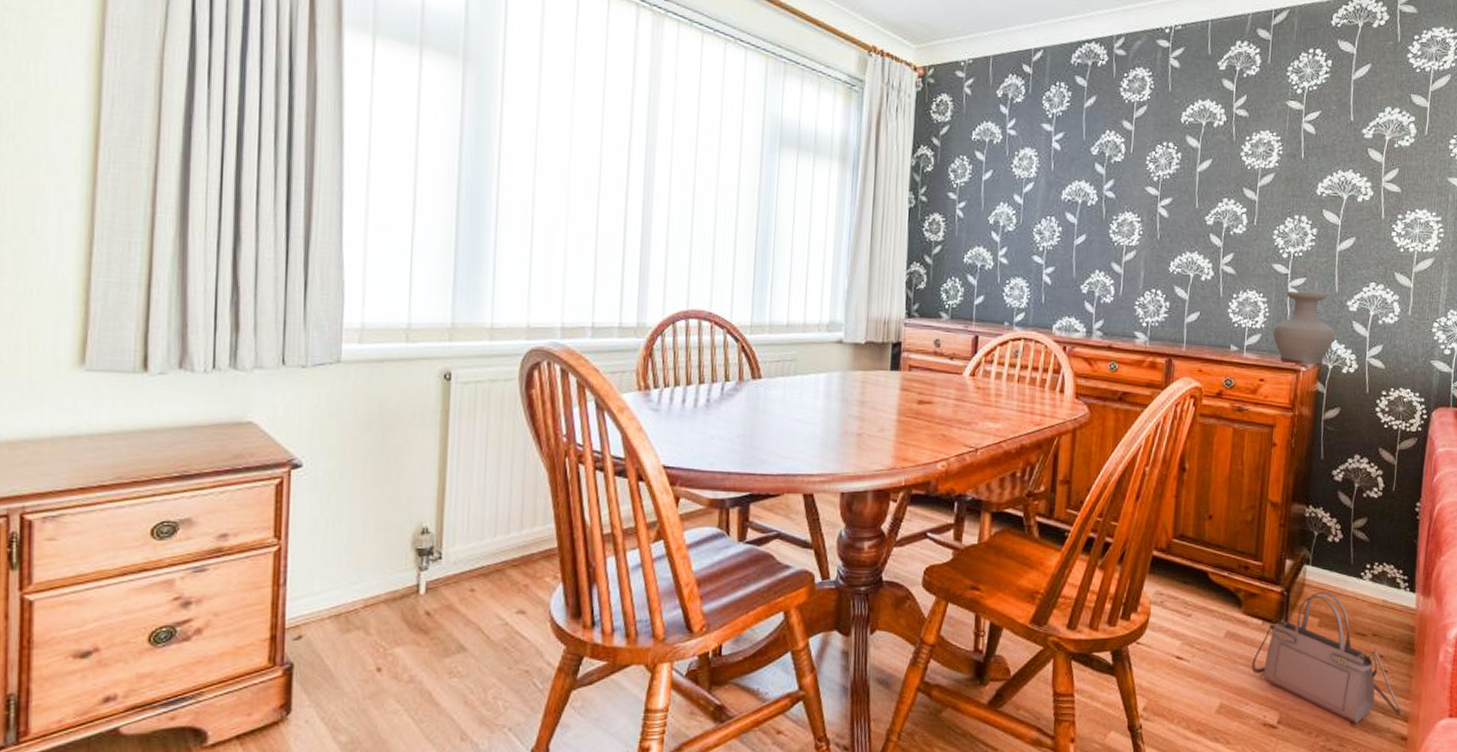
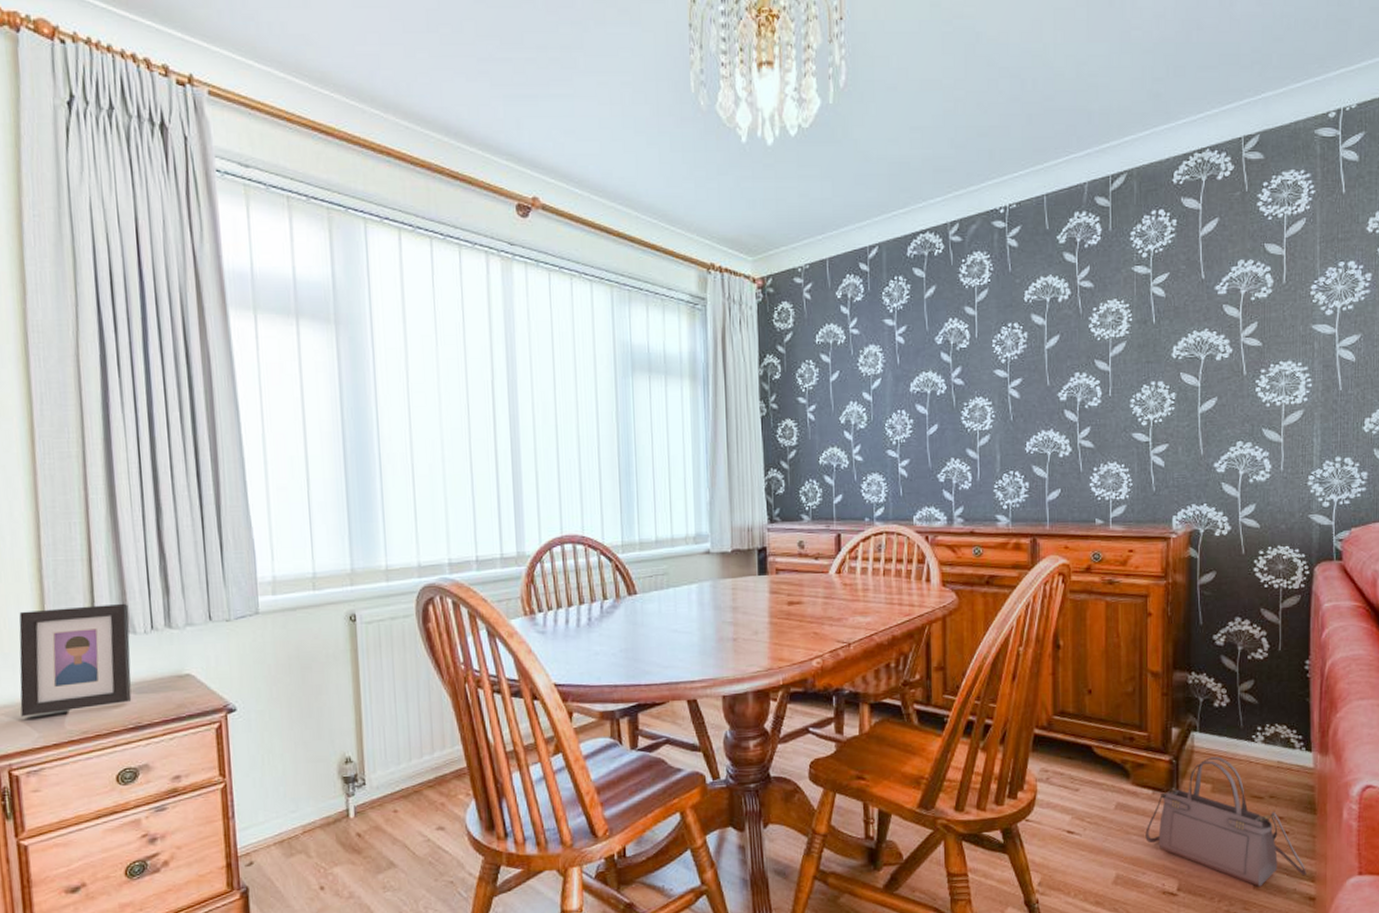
picture frame: none [44,335,189,454] -> present [19,603,132,717]
vase: present [1272,291,1335,365] -> none [1138,458,1204,531]

